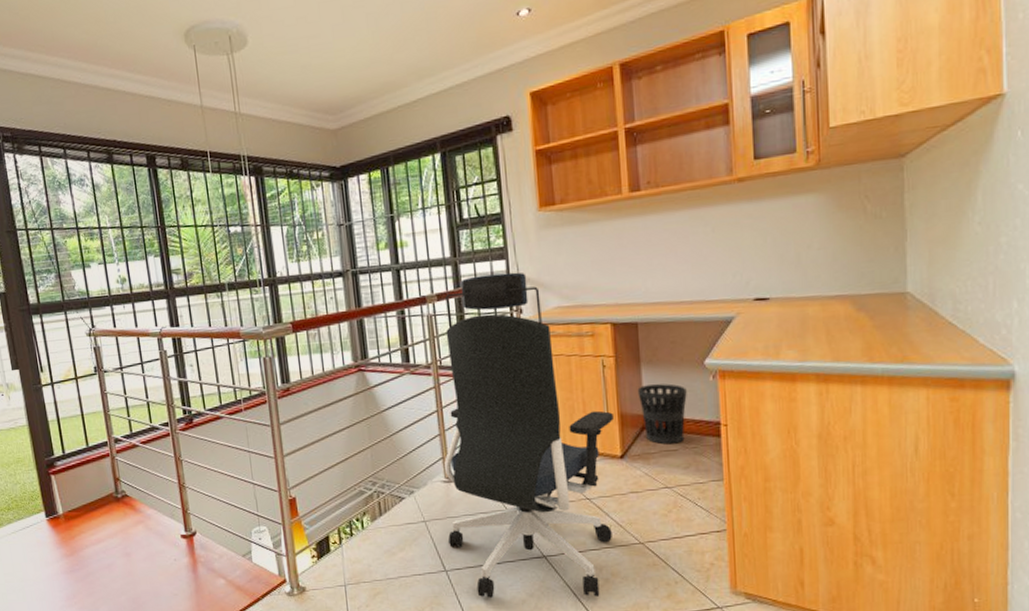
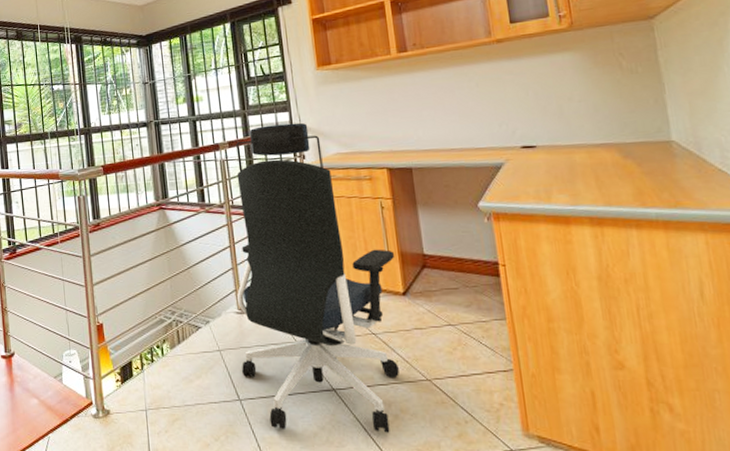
wastebasket: present [637,383,687,445] -> none [415,224,464,283]

